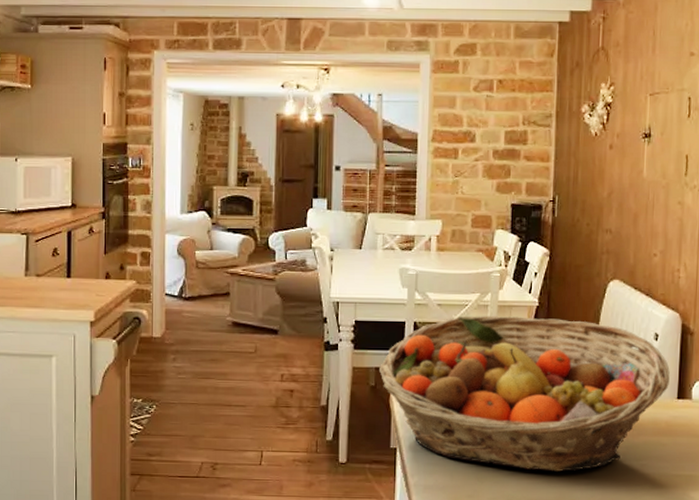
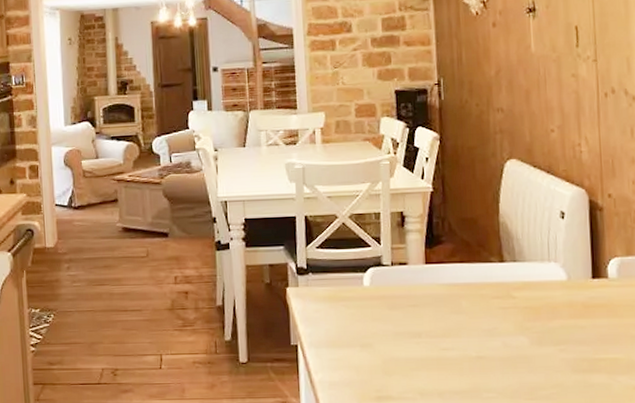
fruit basket: present [379,316,670,472] -> none [273,203,582,361]

